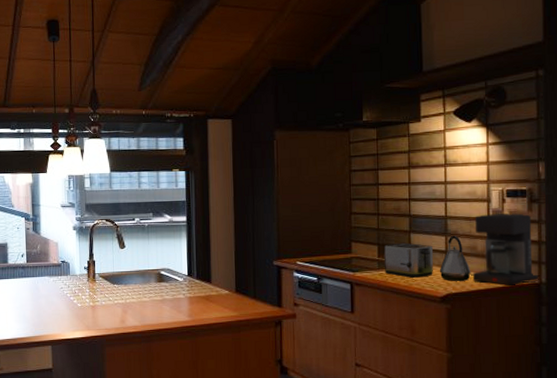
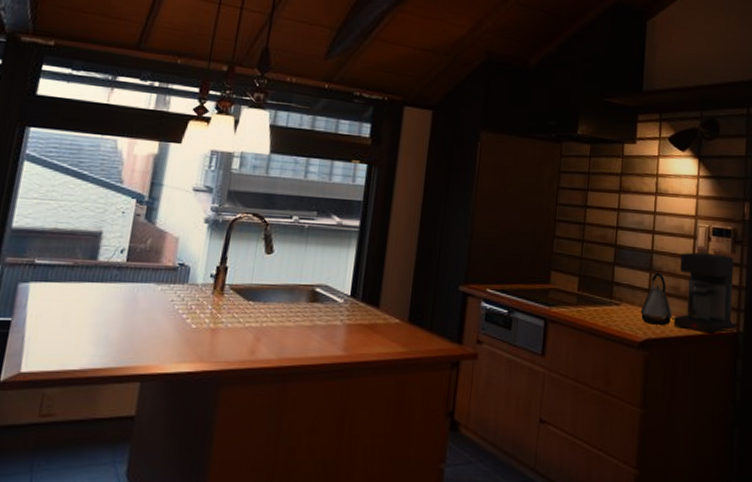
toaster: present [383,242,433,278] -> none [583,275,636,318]

